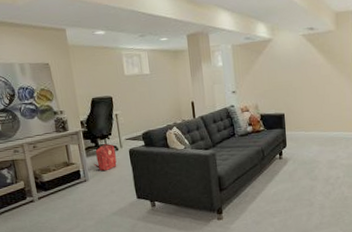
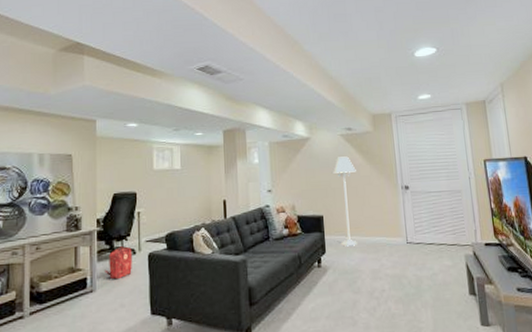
floor lamp: none [293,57,317,141] -> present [331,156,357,247]

